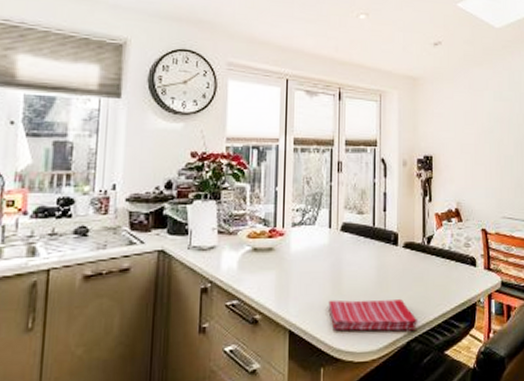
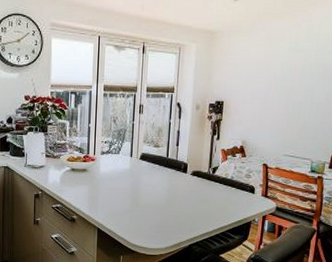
dish towel: present [328,299,417,331] -> none [128,209,199,237]

